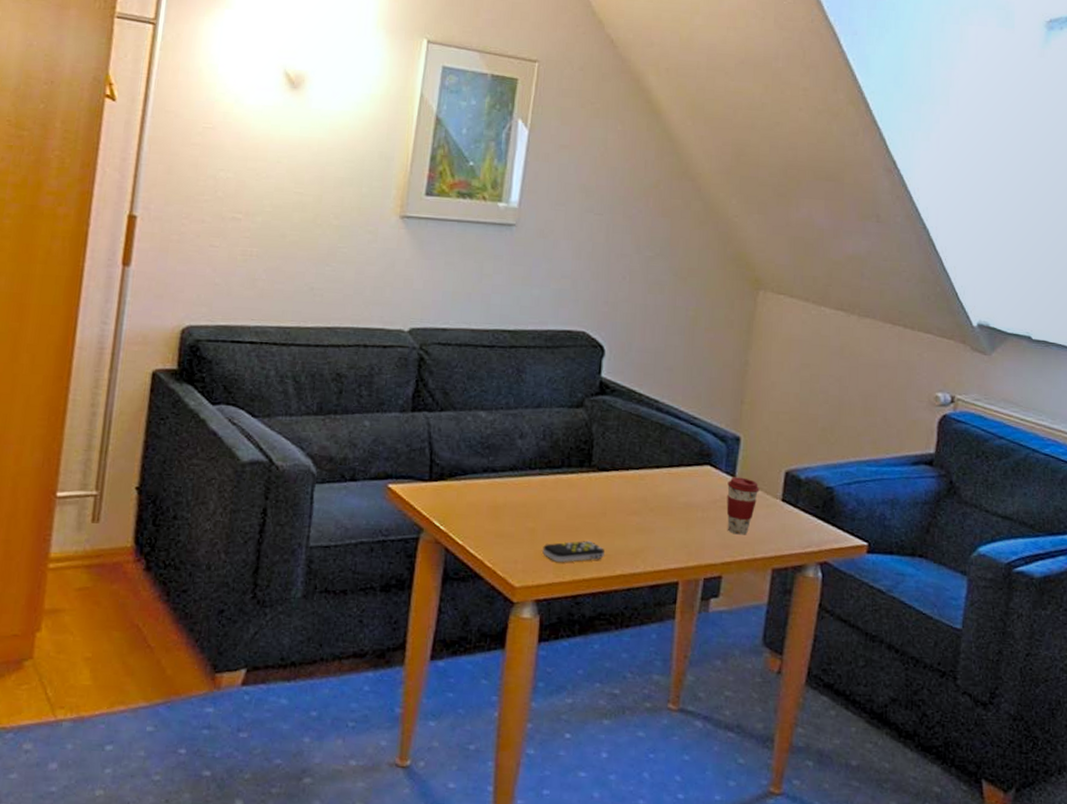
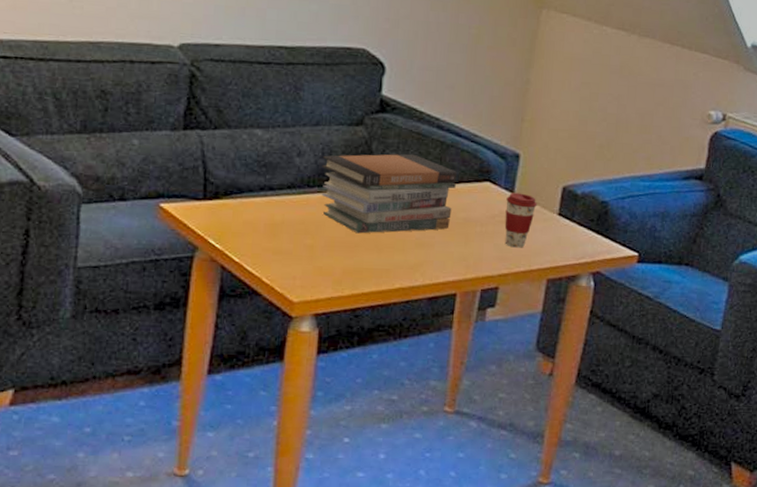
remote control: present [542,540,604,562] -> none [321,255,384,277]
book stack: none [543,436,677,518] -> present [321,153,457,234]

